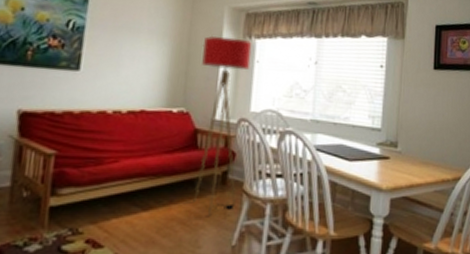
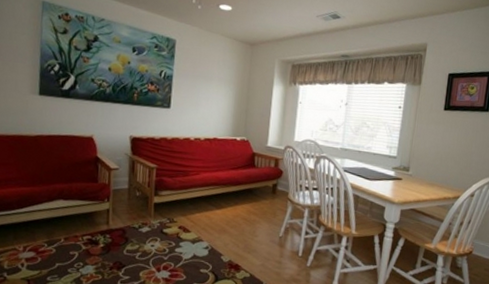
floor lamp: present [193,35,252,216] -> none [252,82,297,215]

